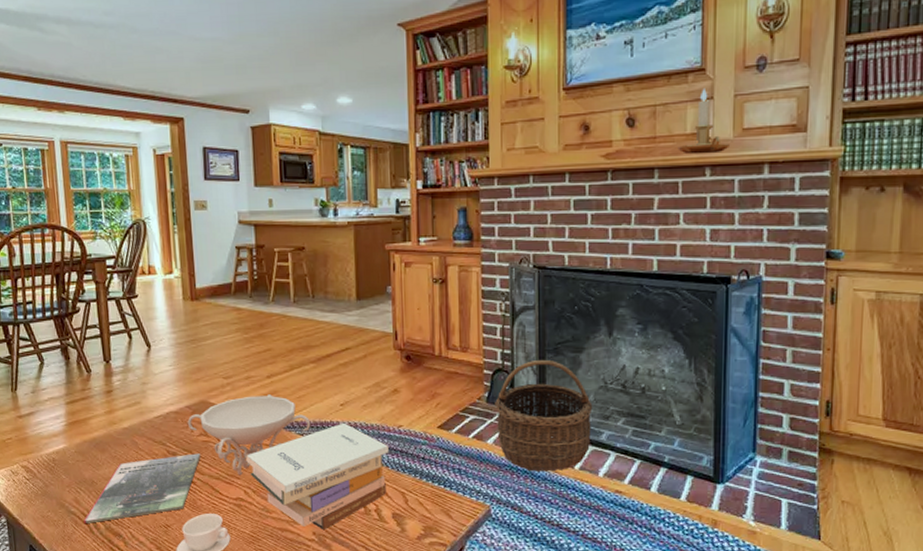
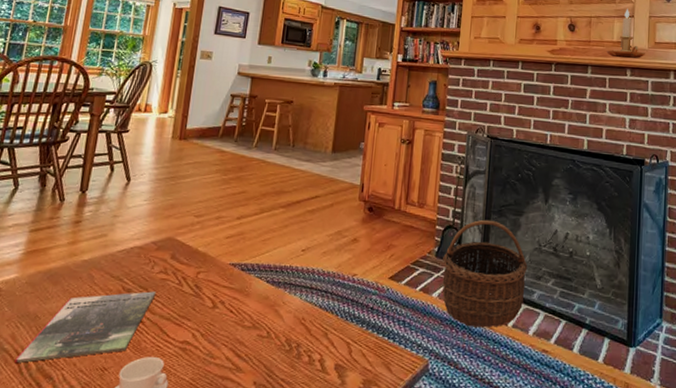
decorative bowl: present [187,394,311,476] -> none [149,235,271,317]
books: present [246,422,389,529] -> none [200,268,341,379]

